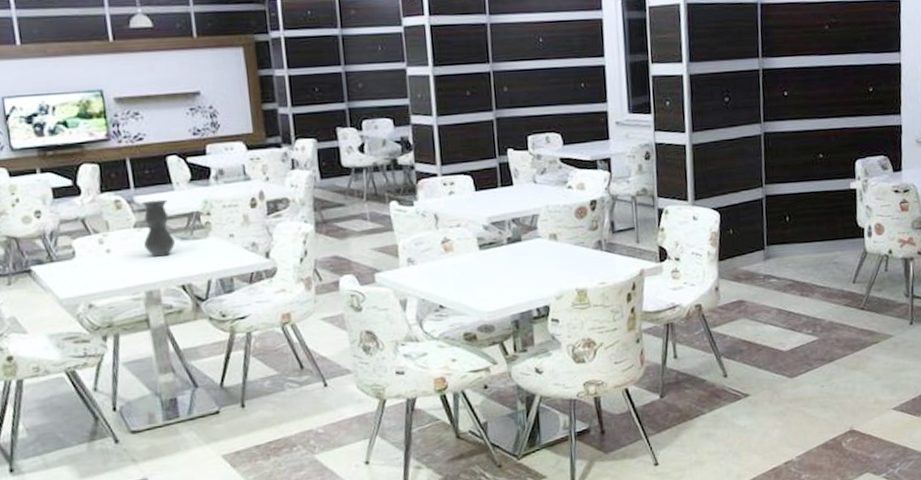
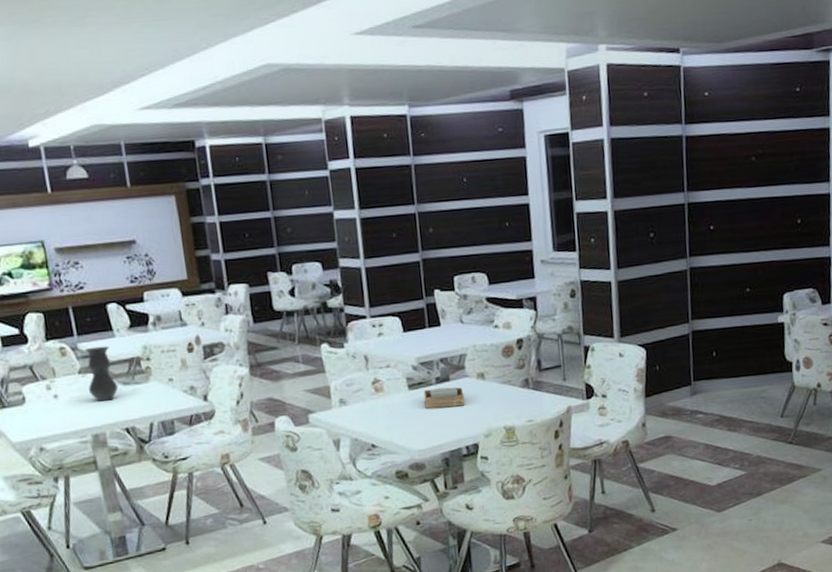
napkin holder: none [494,247,537,270] -> present [423,387,465,410]

